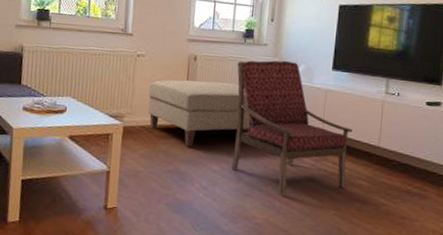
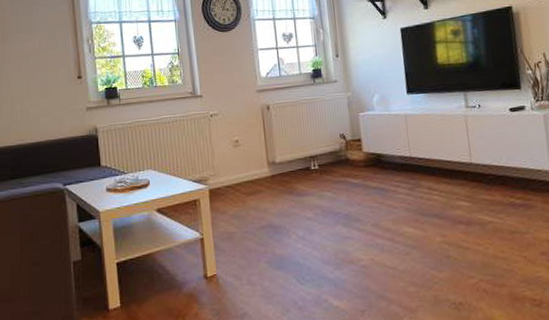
ottoman: present [148,80,250,147] -> none [228,125,336,199]
armchair: present [231,60,353,195] -> none [311,93,446,231]

